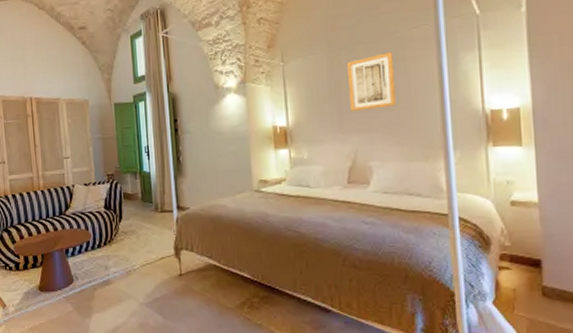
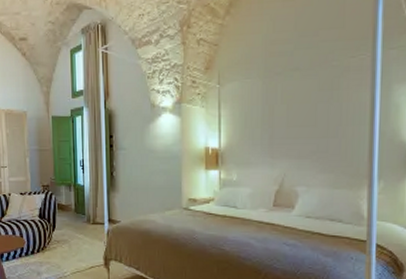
wall art: present [347,52,396,111] -> none [281,80,328,137]

